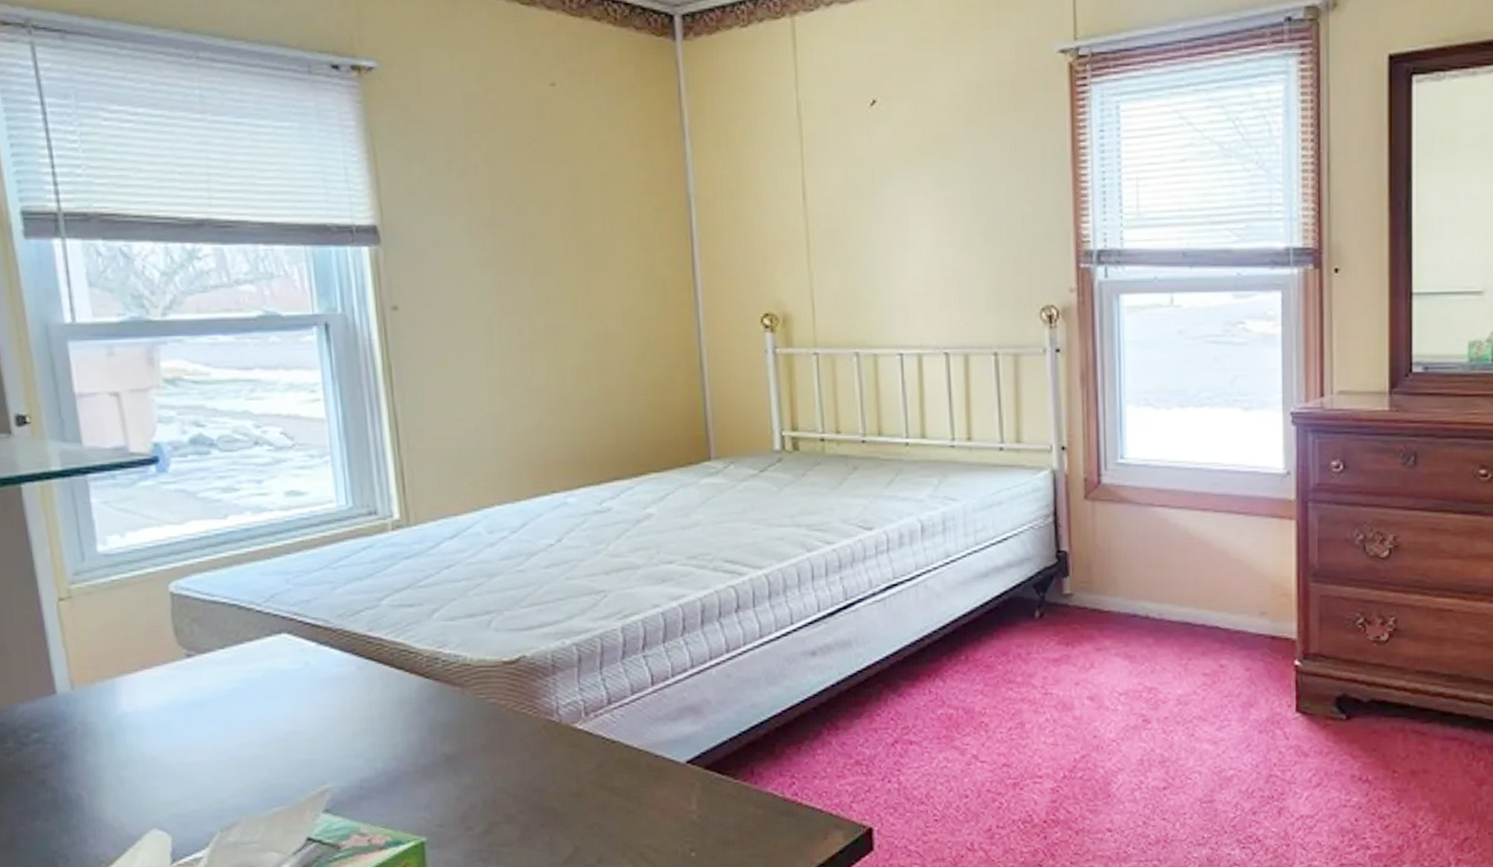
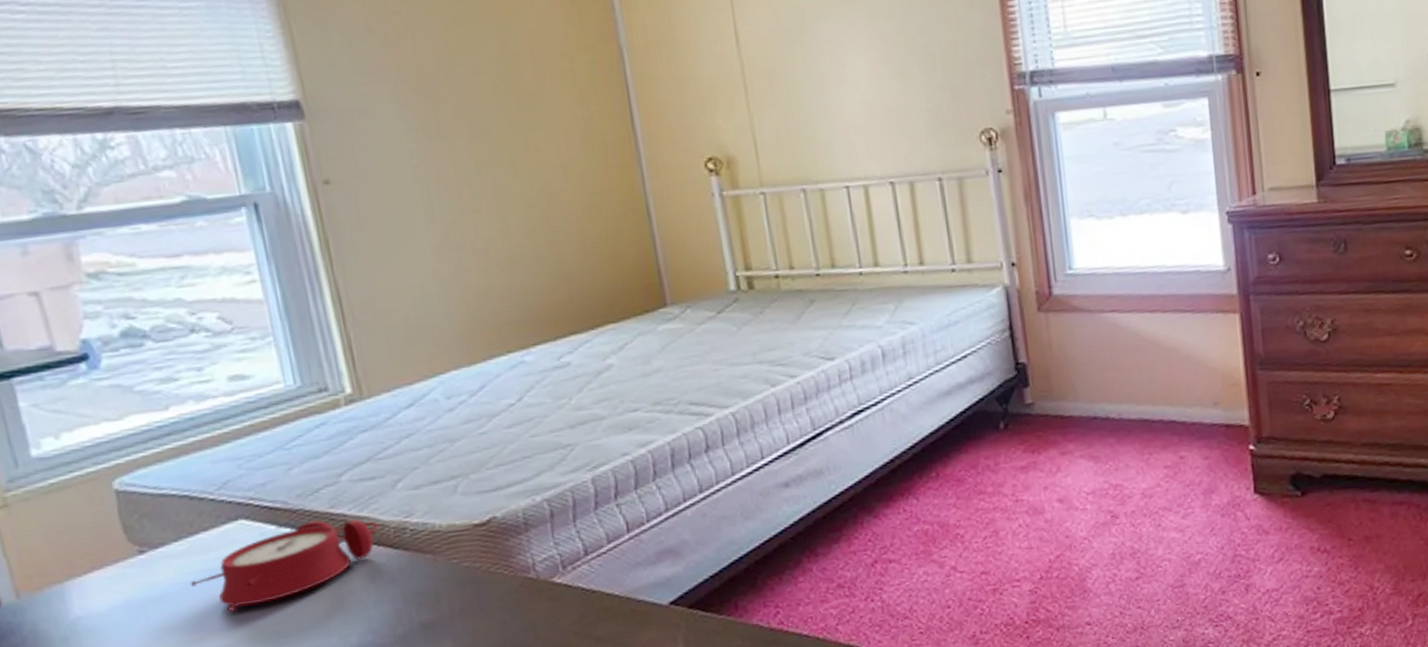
alarm clock: none [231,642,413,724] -> present [190,519,380,612]

